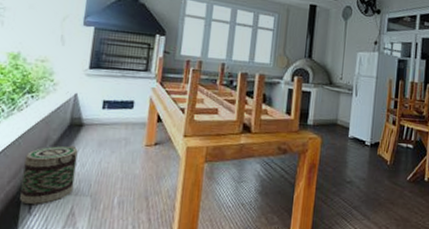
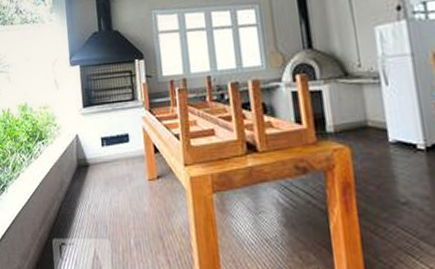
basket: present [20,145,78,204] -> none [48,187,93,248]

